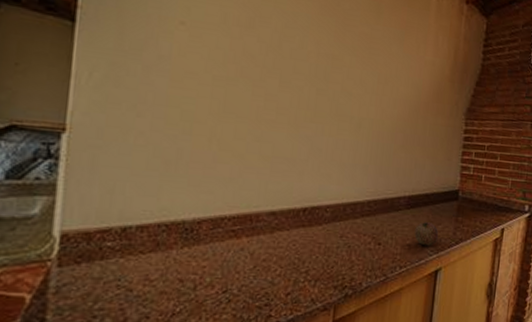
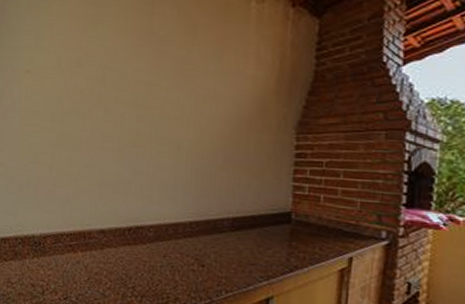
fruit: present [414,221,439,246] -> none [241,244,269,272]

